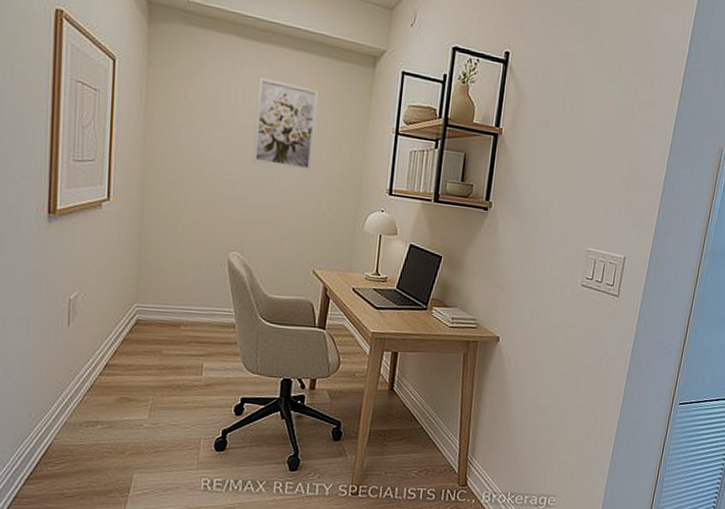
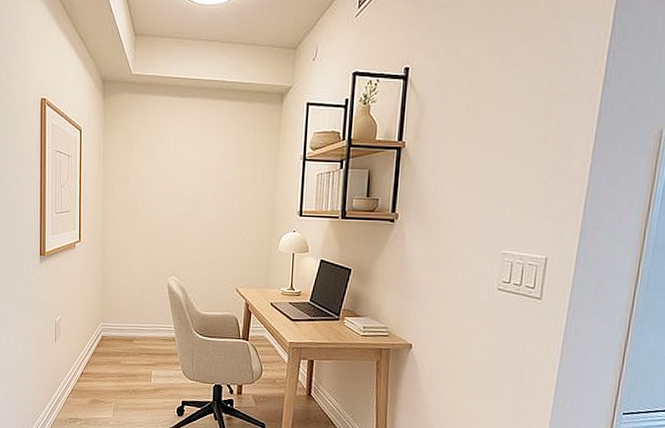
wall art: present [252,77,319,172] -> none [183,127,235,202]

